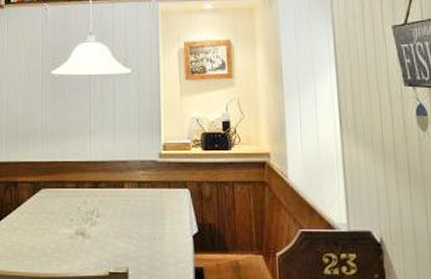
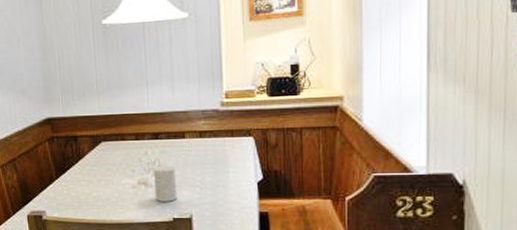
cup: none [92,215,114,254] -> present [154,165,177,202]

